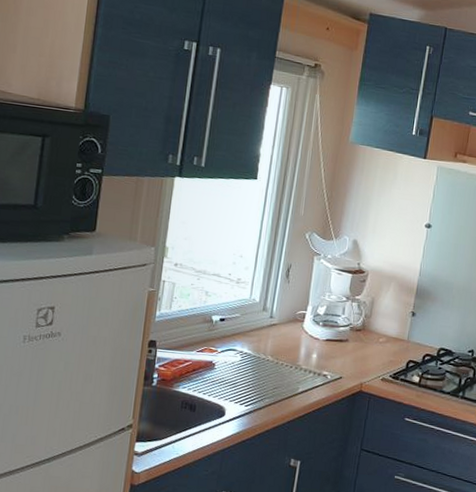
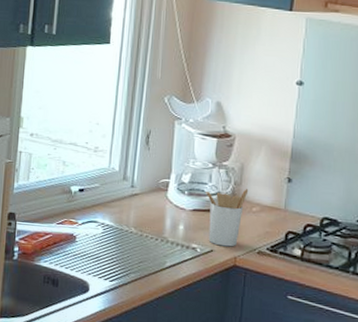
utensil holder: none [338,321,377,374] -> present [206,189,249,247]

